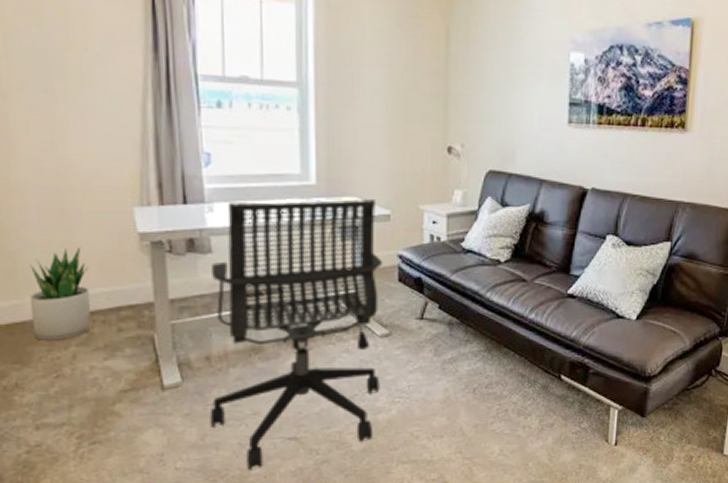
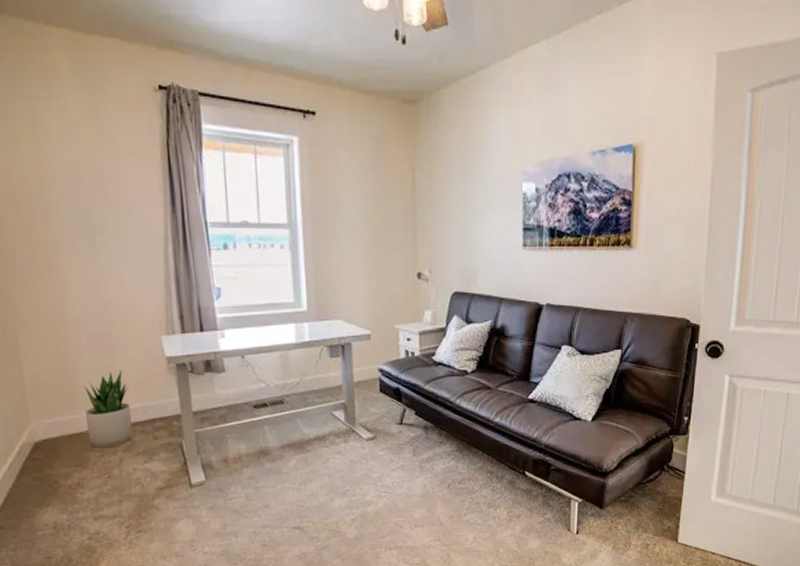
office chair: present [209,198,383,470] -> none [225,320,368,554]

